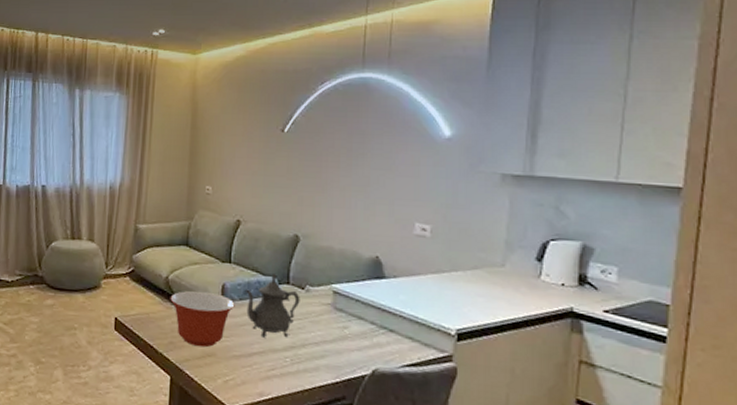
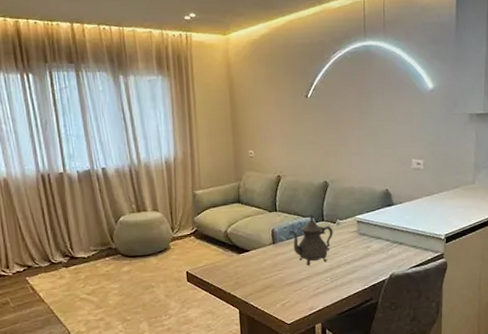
mixing bowl: present [170,290,235,348] -> none [230,237,284,283]

